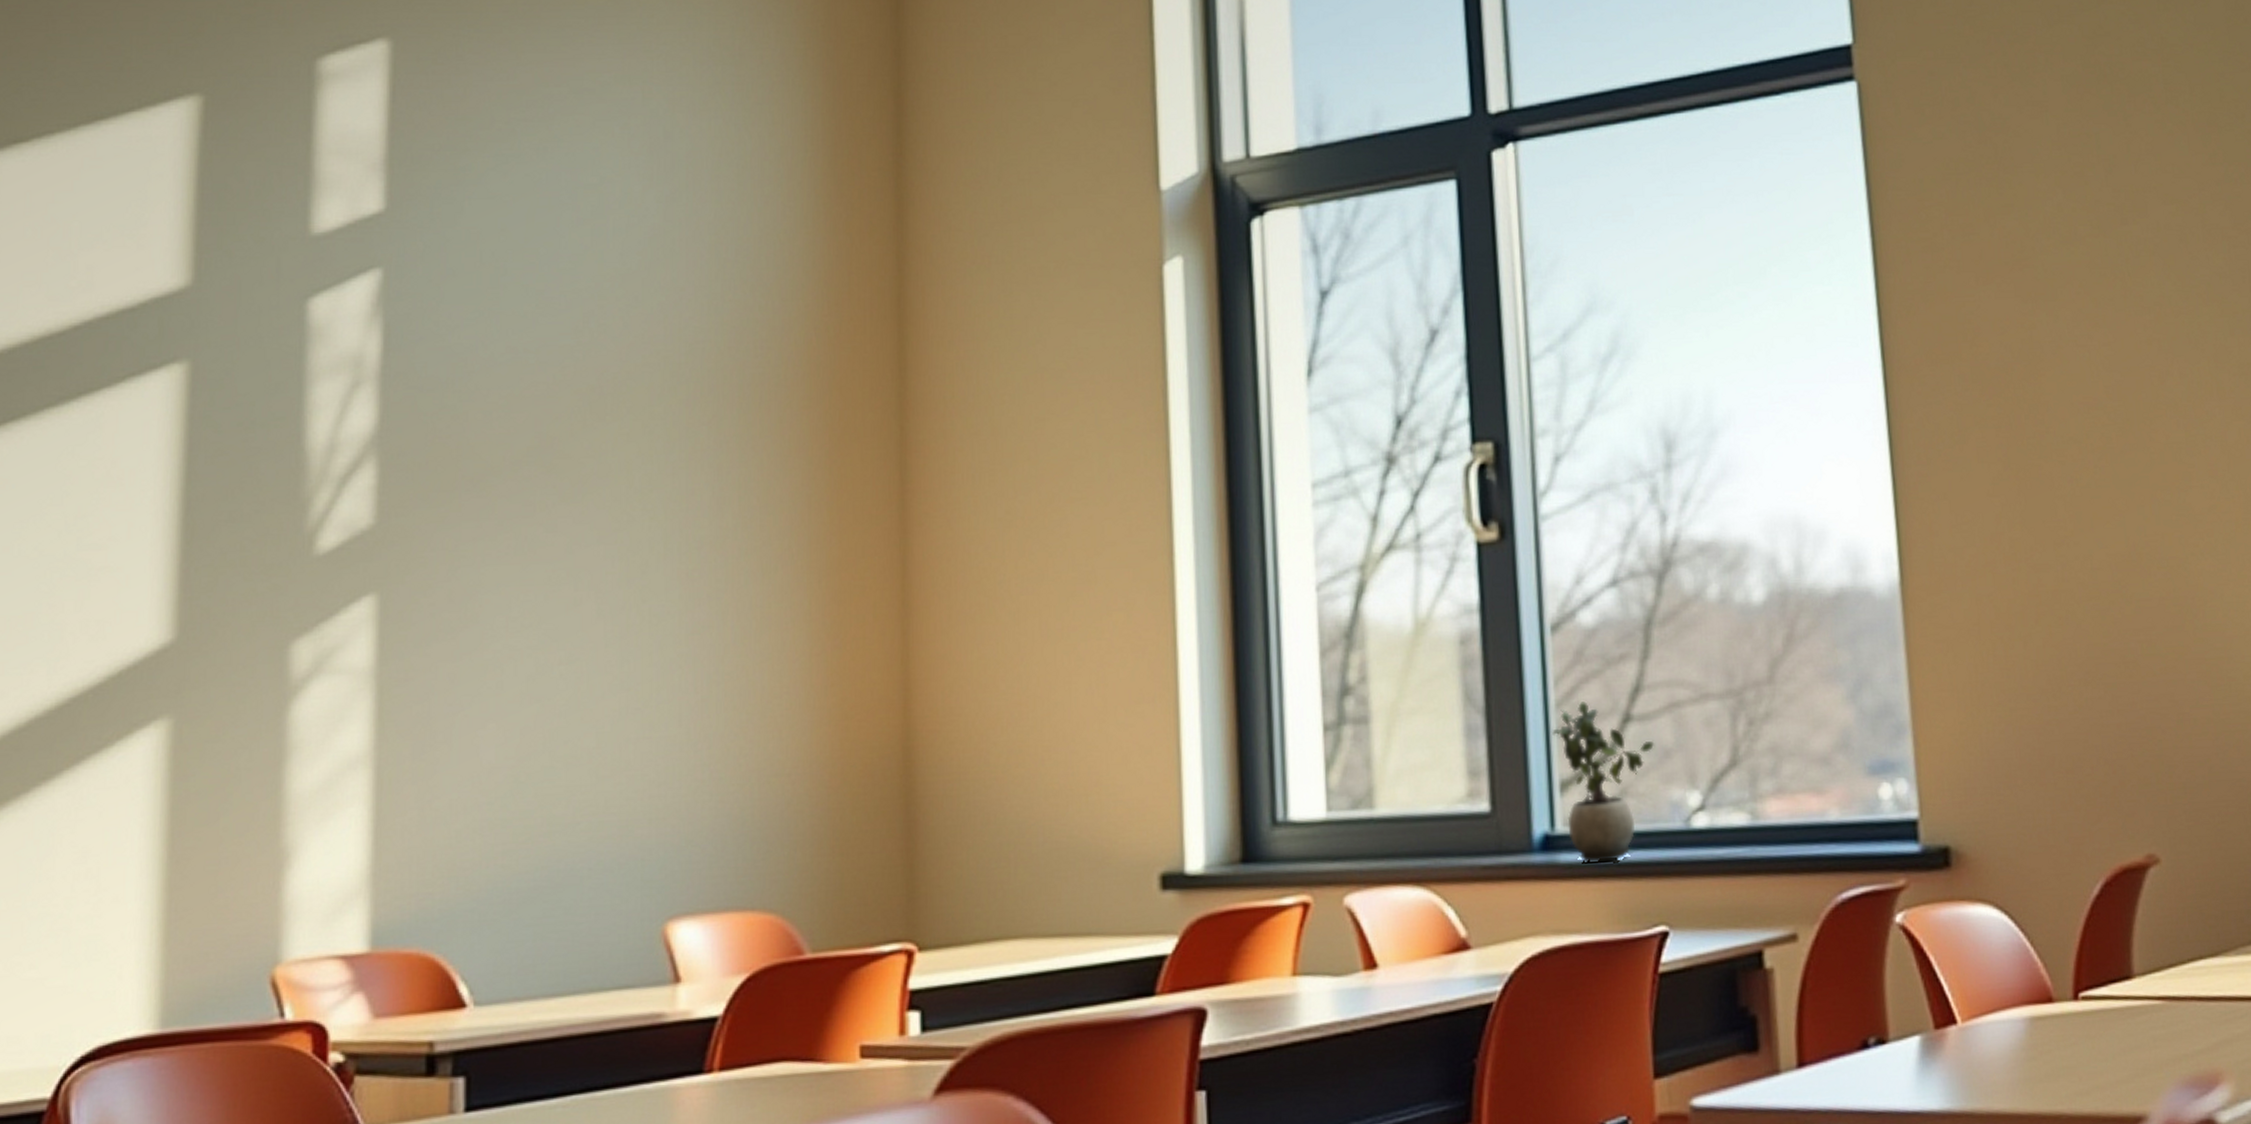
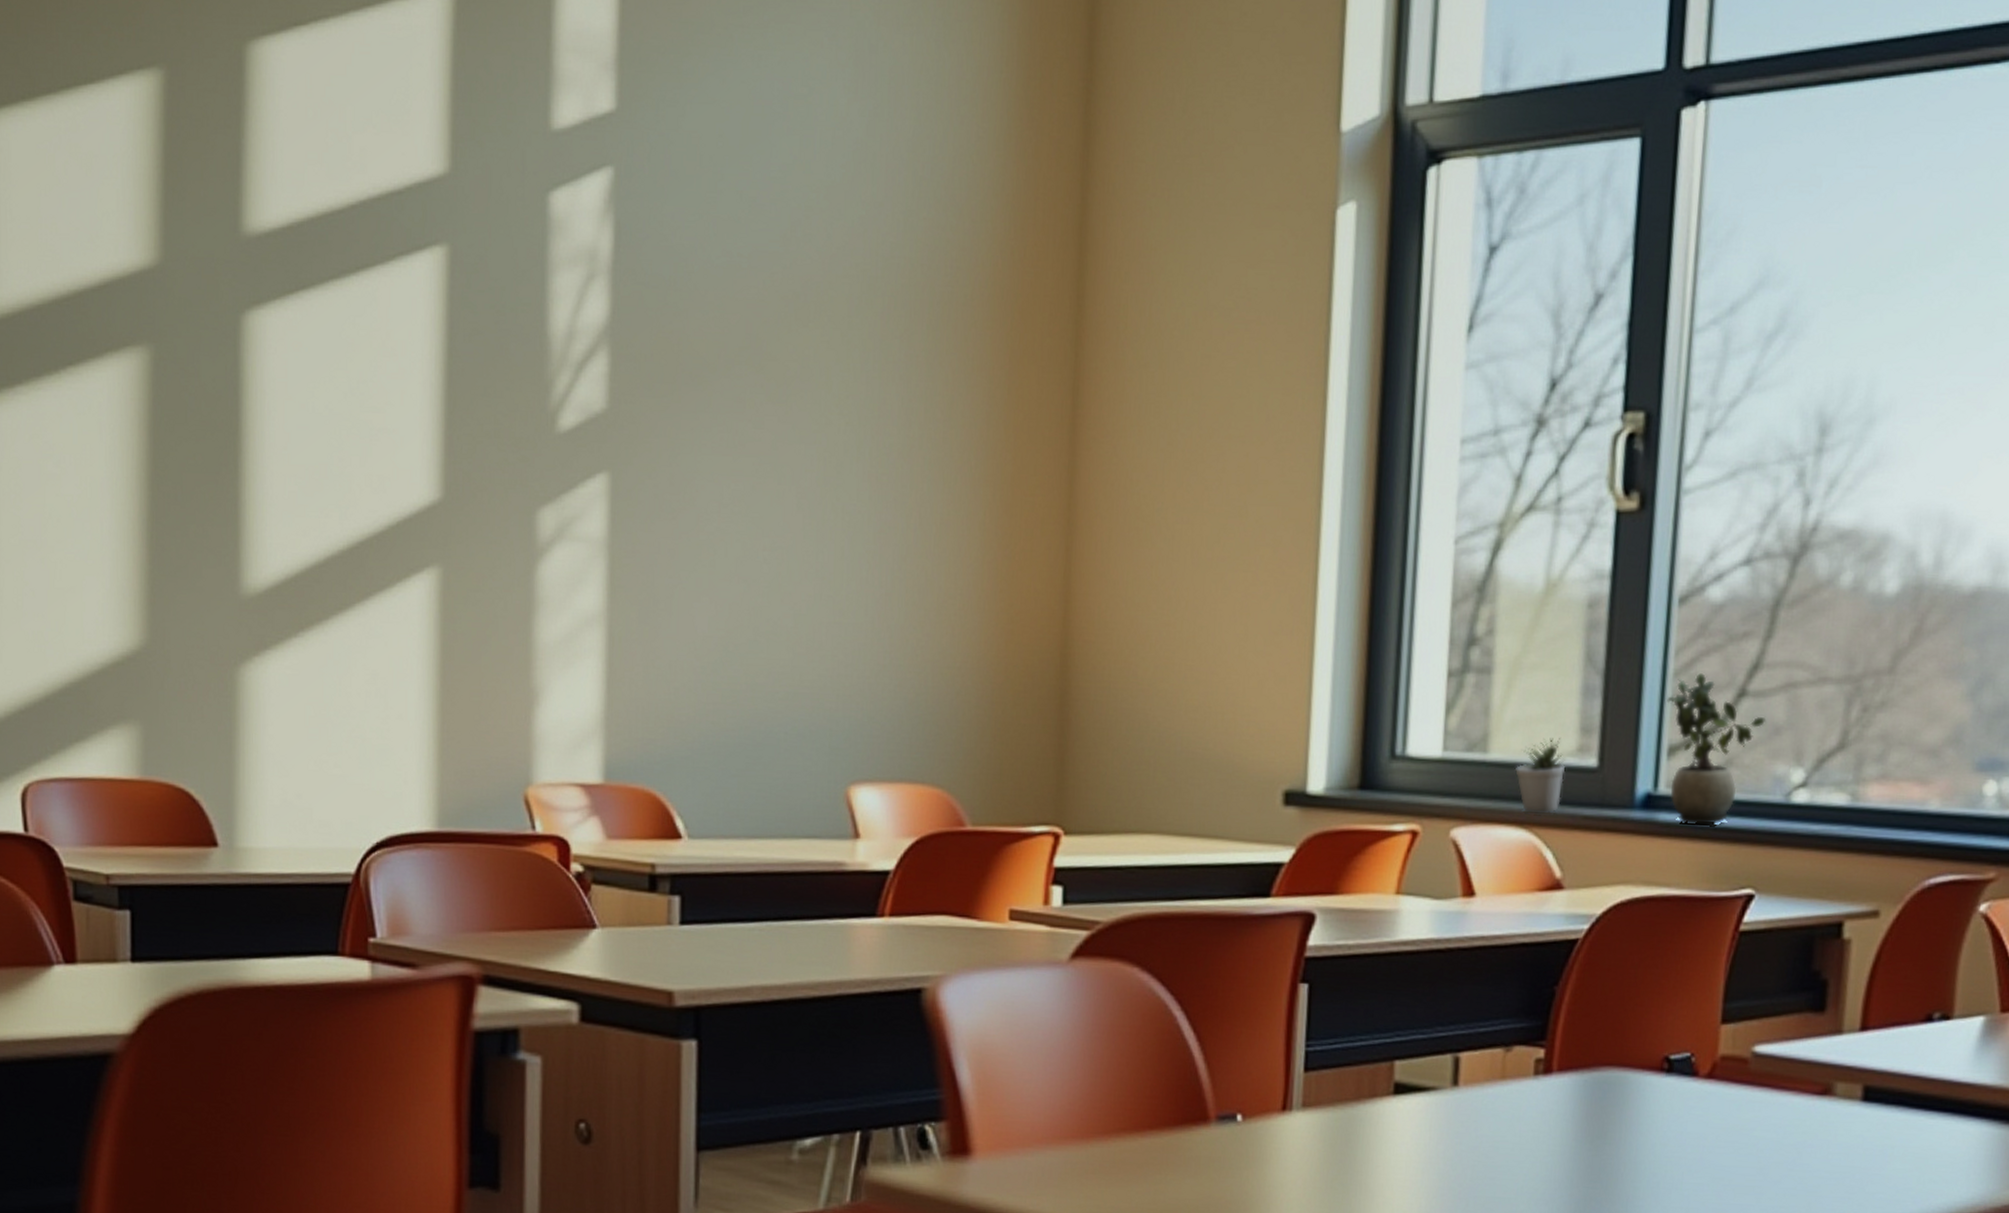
potted plant: none [1405,784,1457,869] -> present [1515,737,1565,814]

